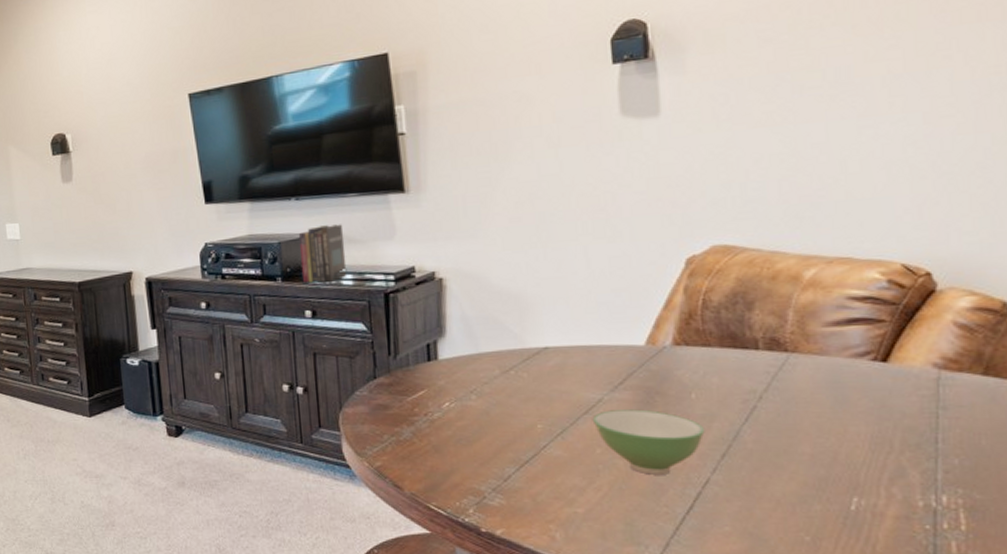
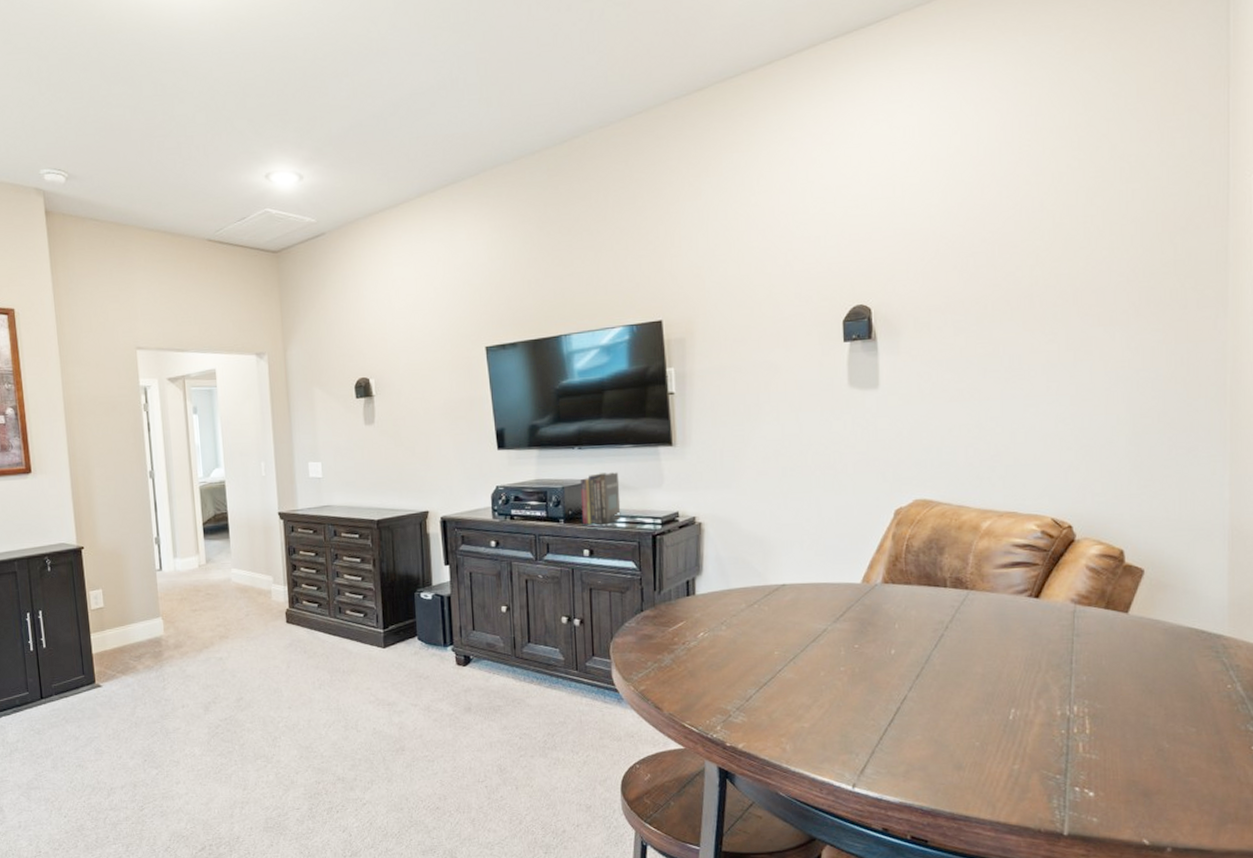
bowl: present [592,409,705,475] -> none [818,637,905,693]

